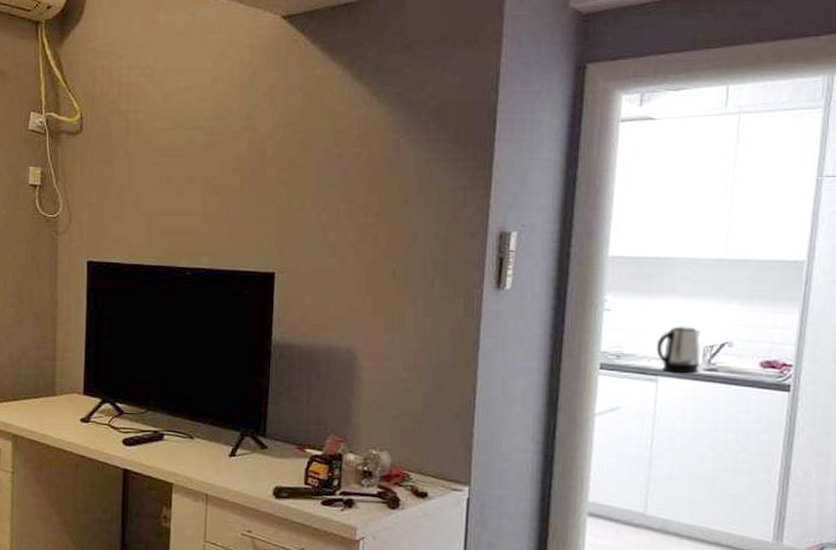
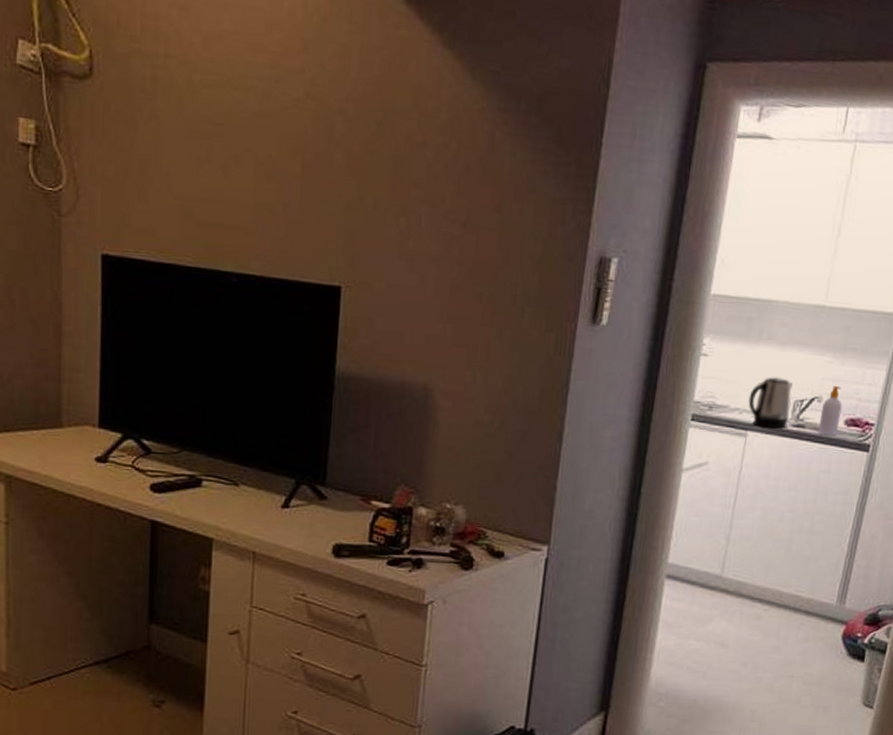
soap bottle: none [732,331,755,379] -> present [818,386,842,437]

